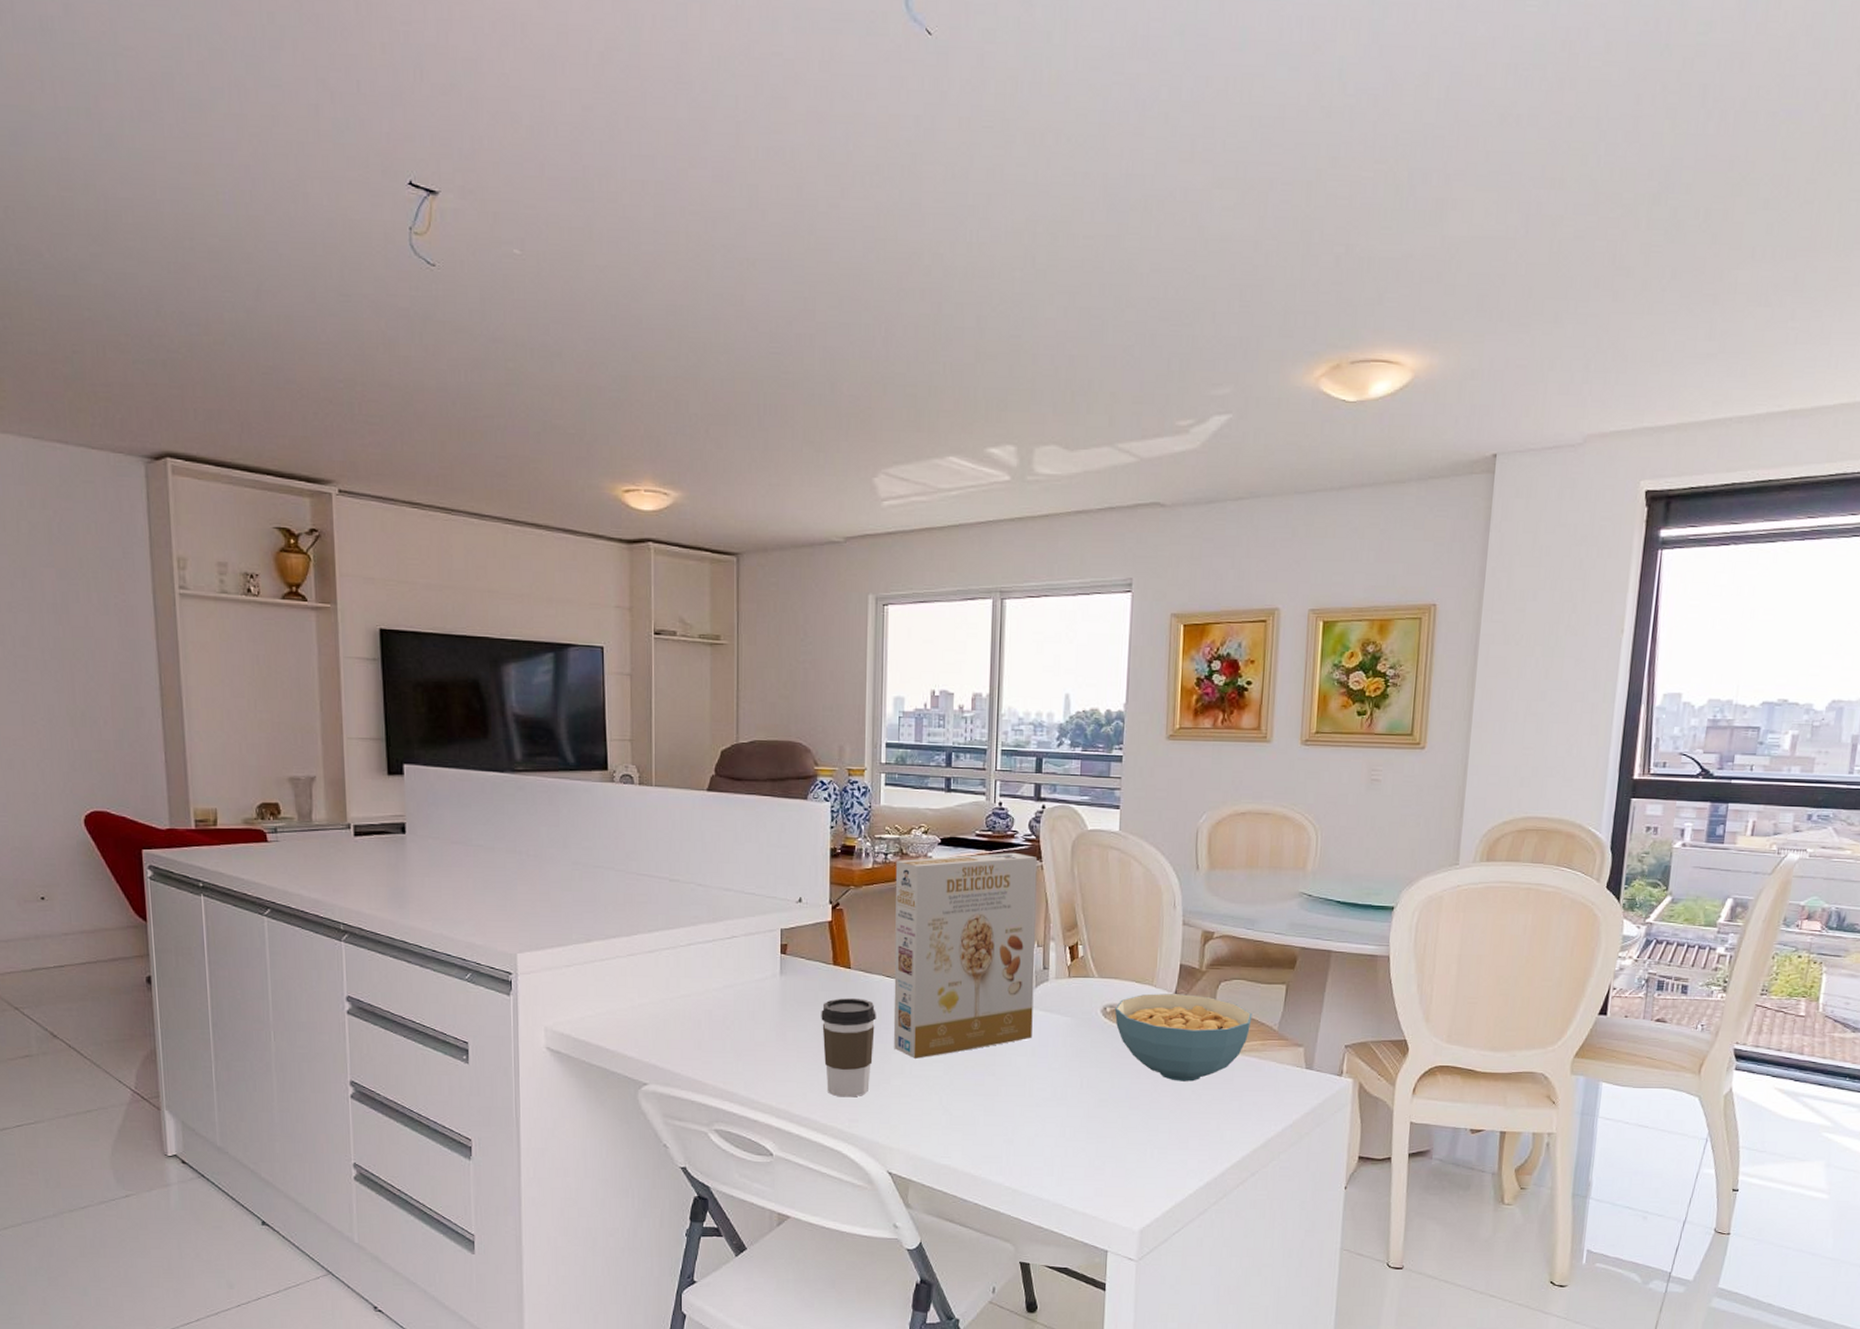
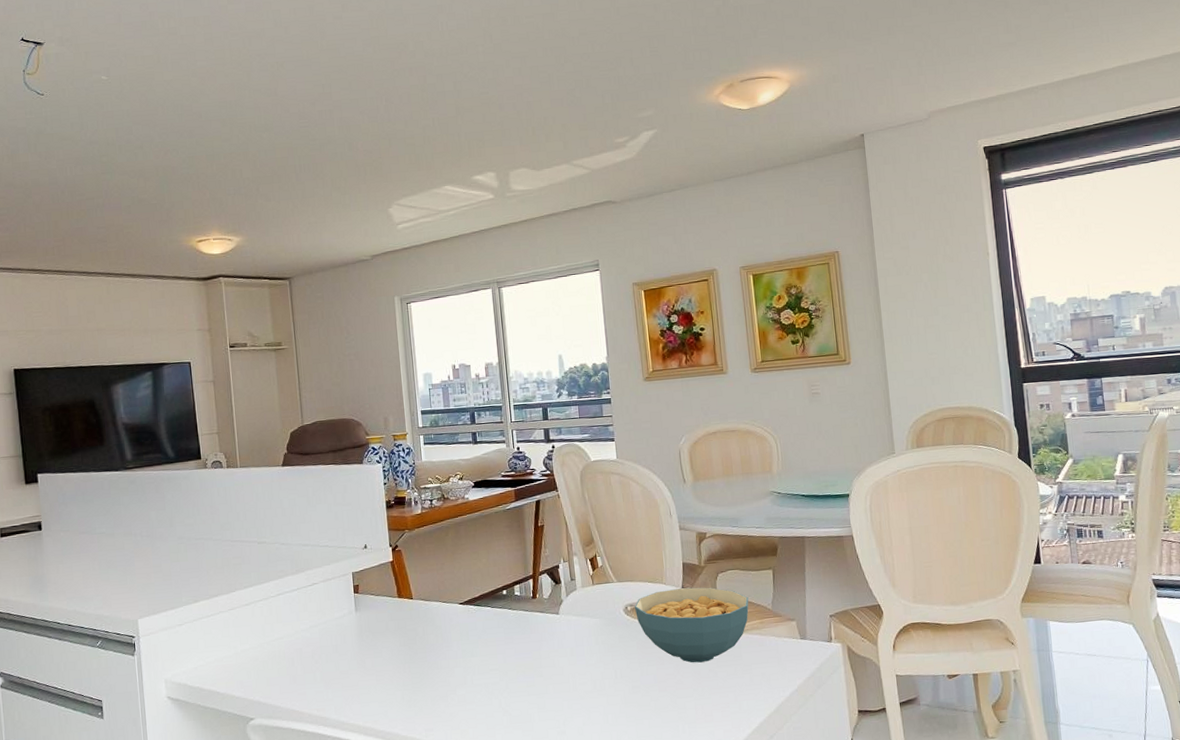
coffee cup: present [821,998,876,1097] -> none [392,623,440,711]
cereal box: present [893,852,1038,1059] -> none [439,486,569,670]

